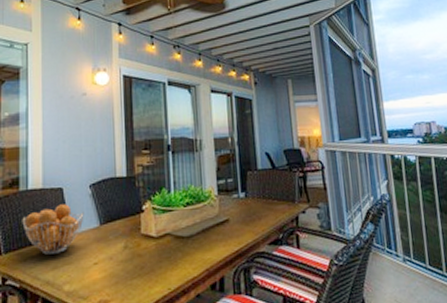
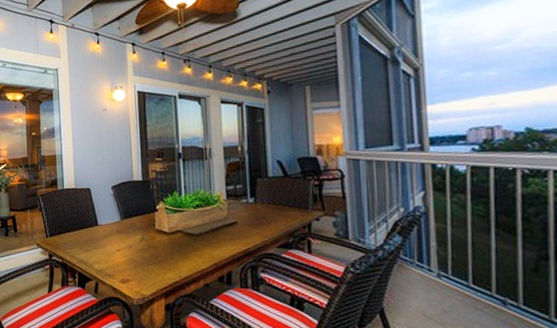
fruit basket: present [22,204,84,255] -> none [61,201,108,240]

